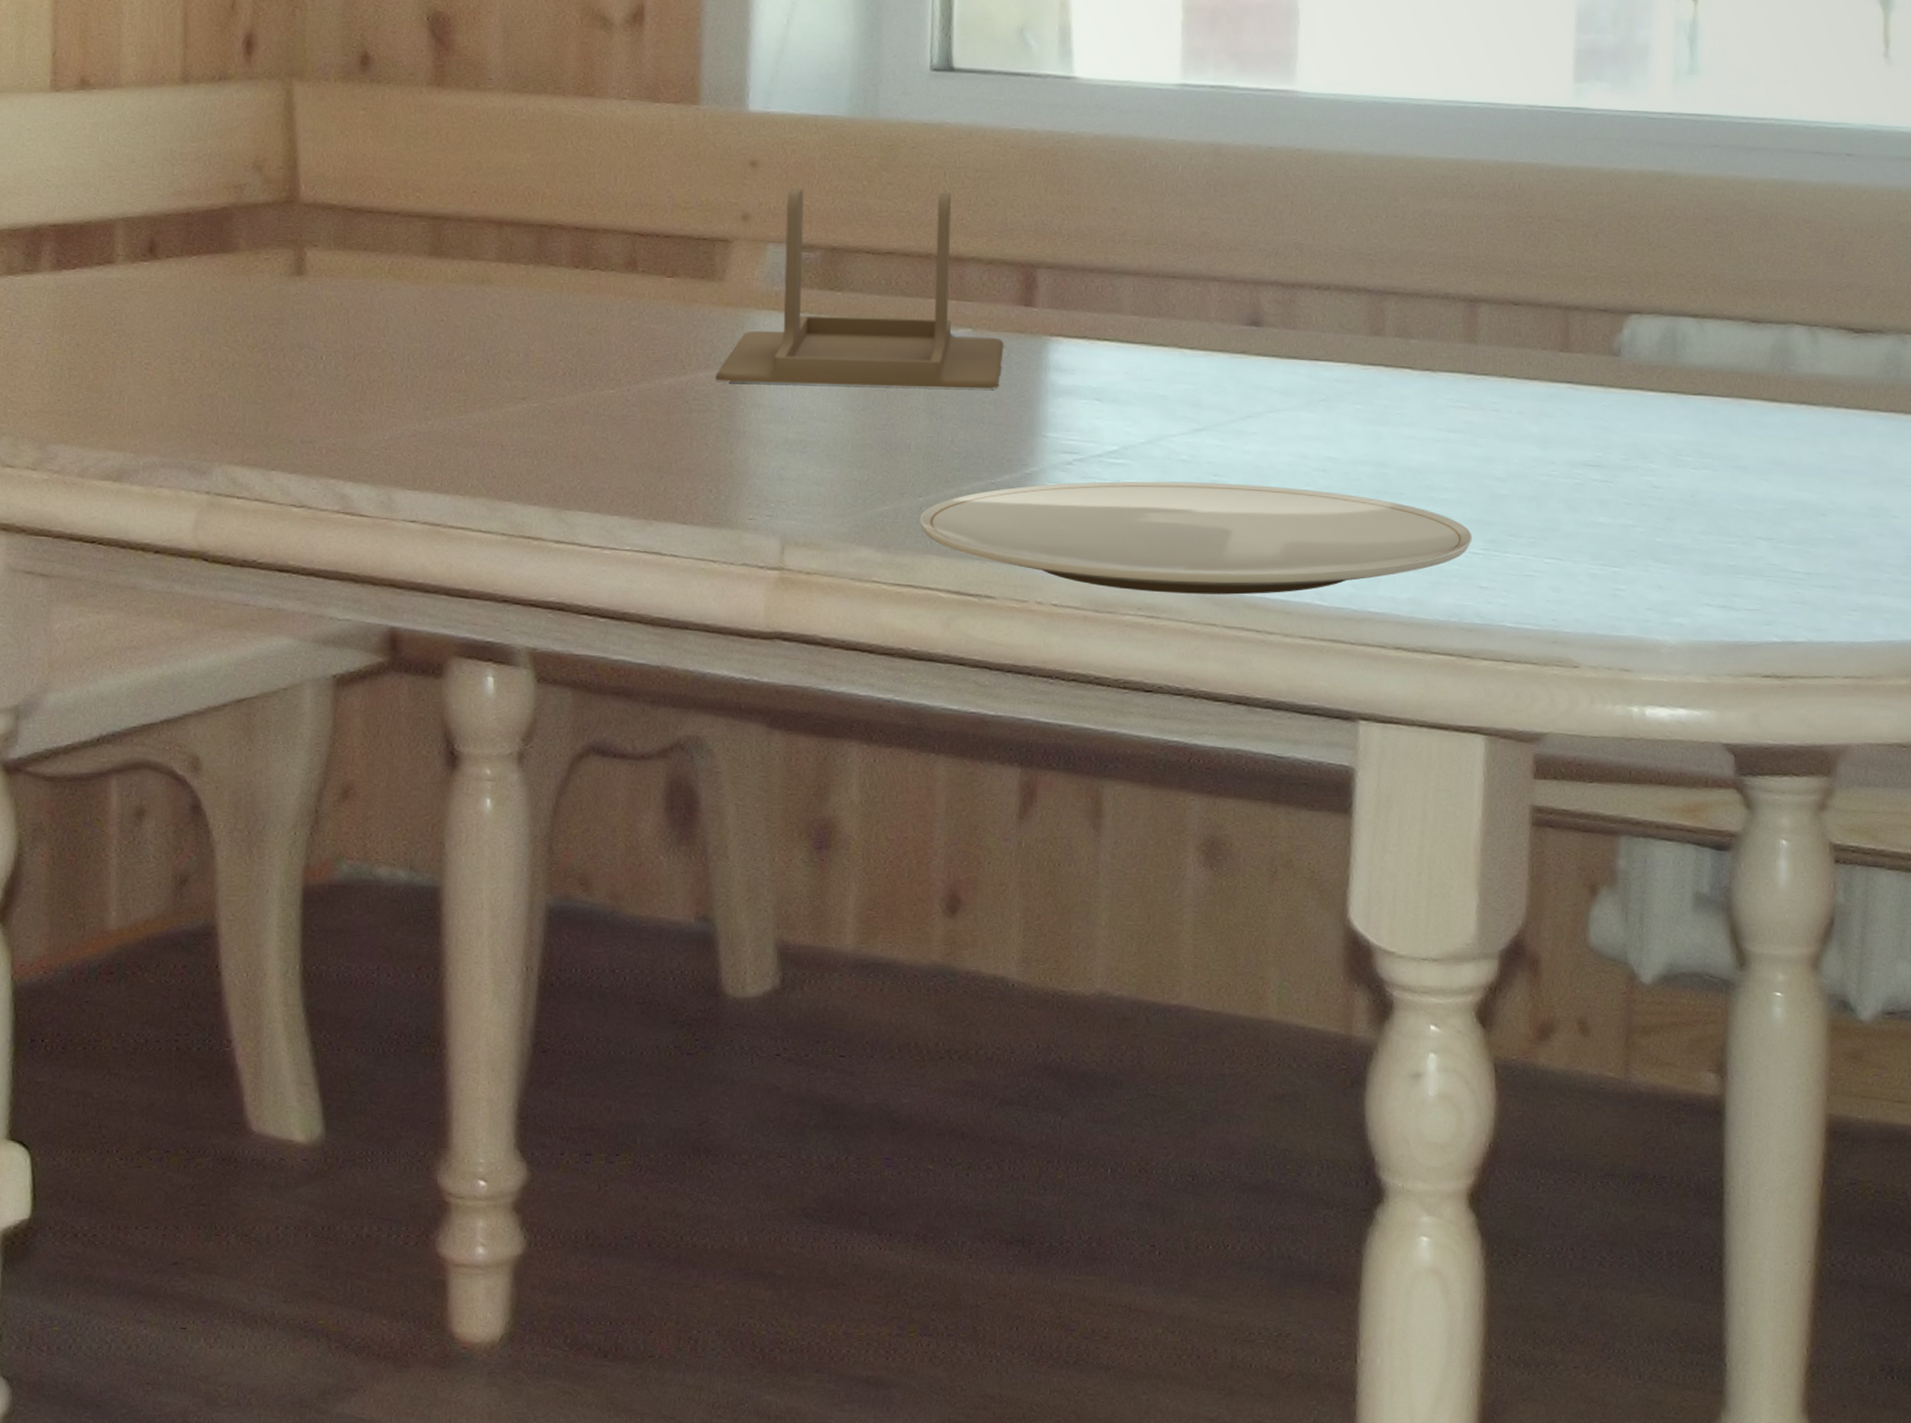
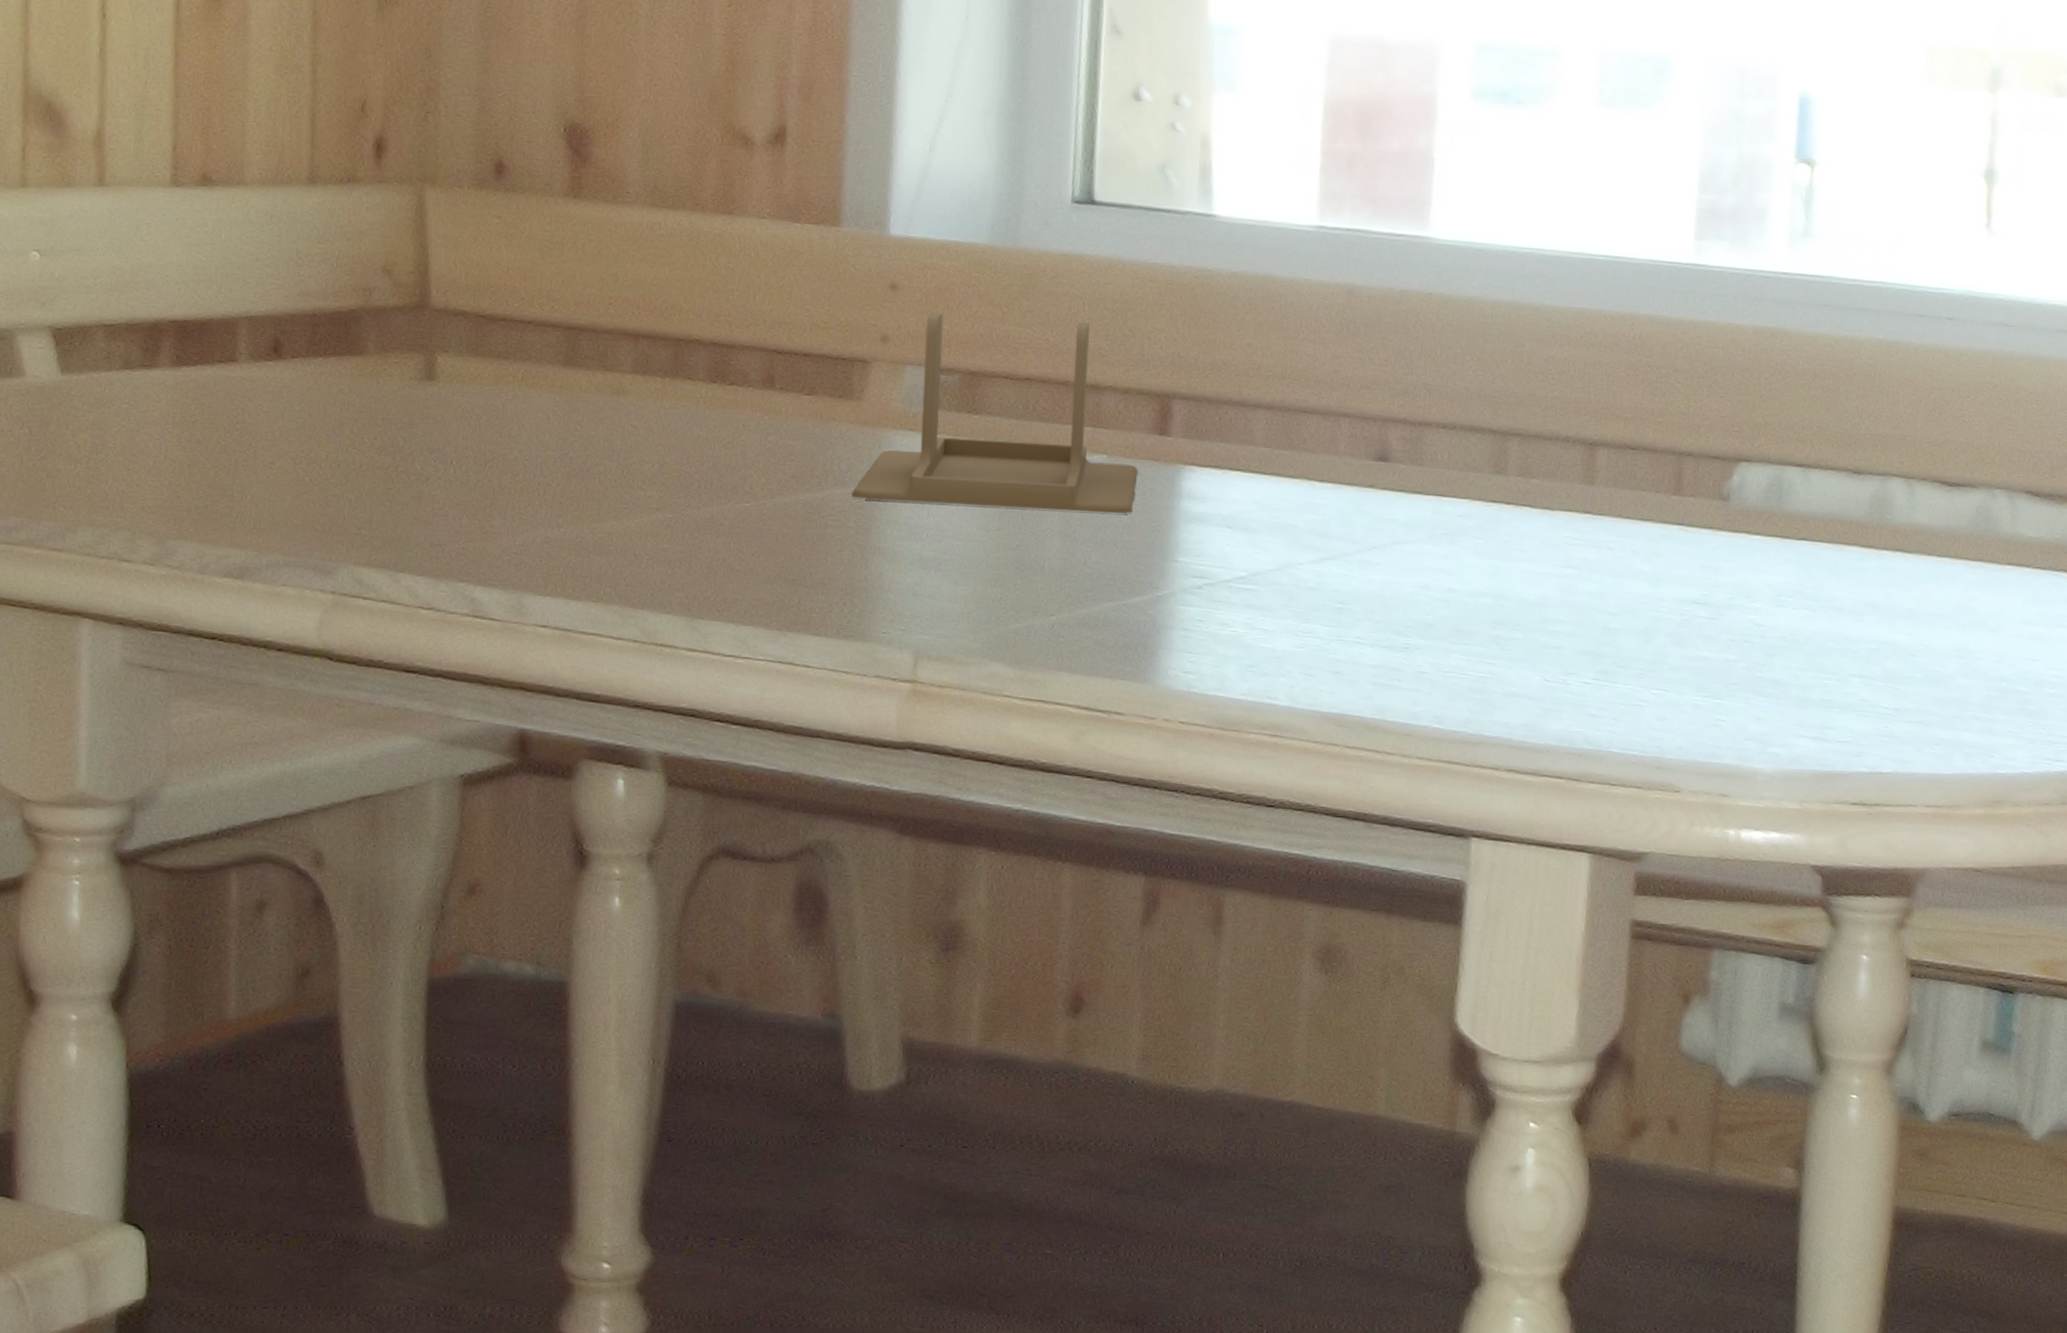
plate: present [919,481,1473,595] -> none [1051,605,1585,717]

